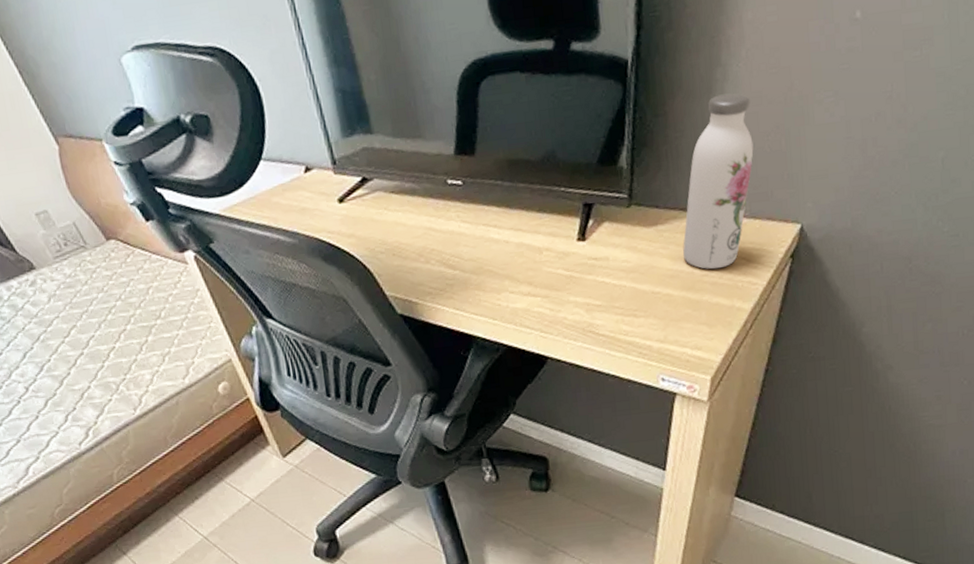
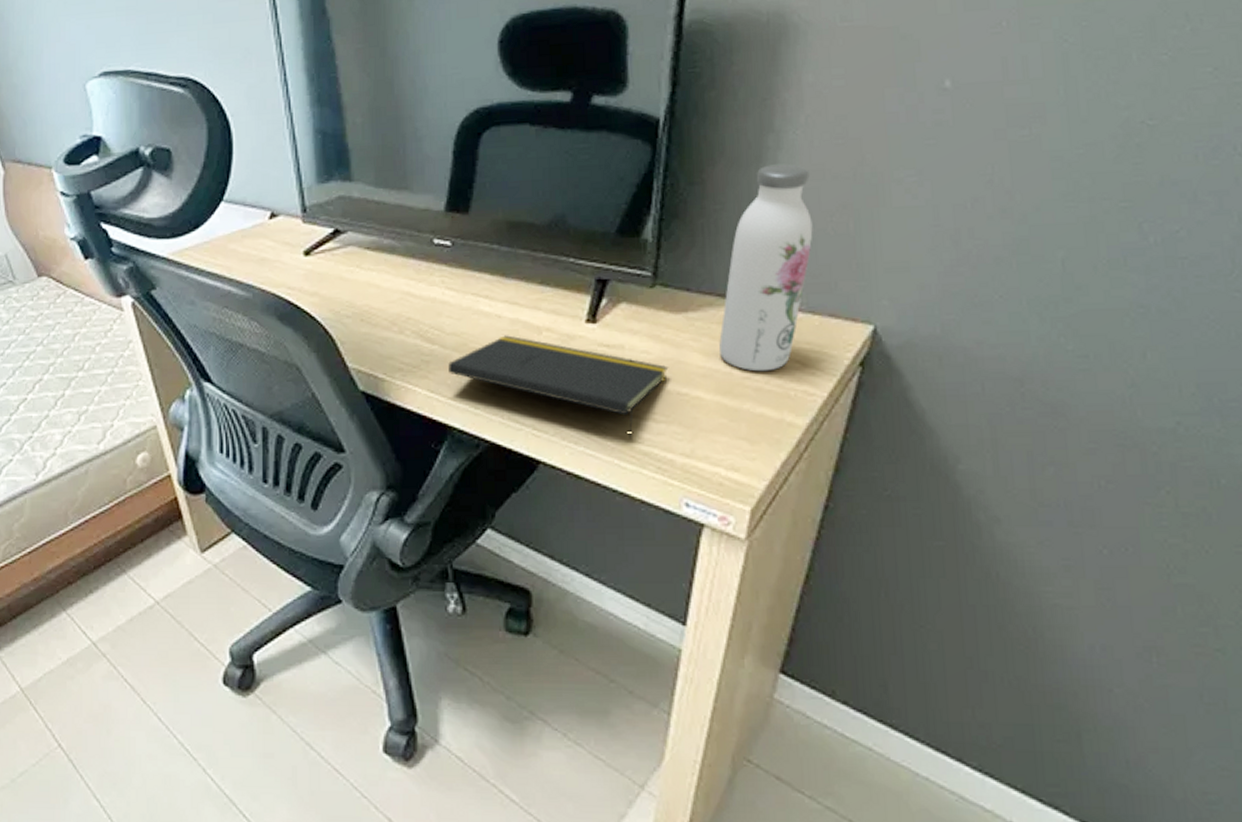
notepad: none [469,257,645,333] -> present [448,335,669,439]

